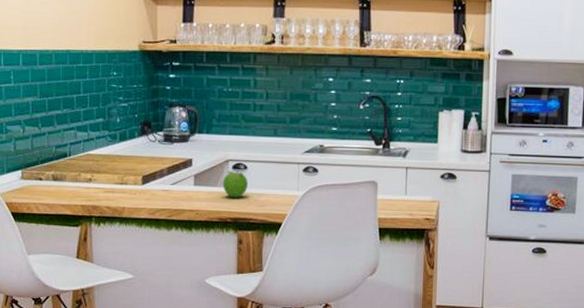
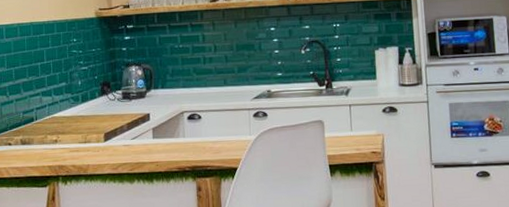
fruit: present [222,170,249,198] -> none [179,121,204,147]

